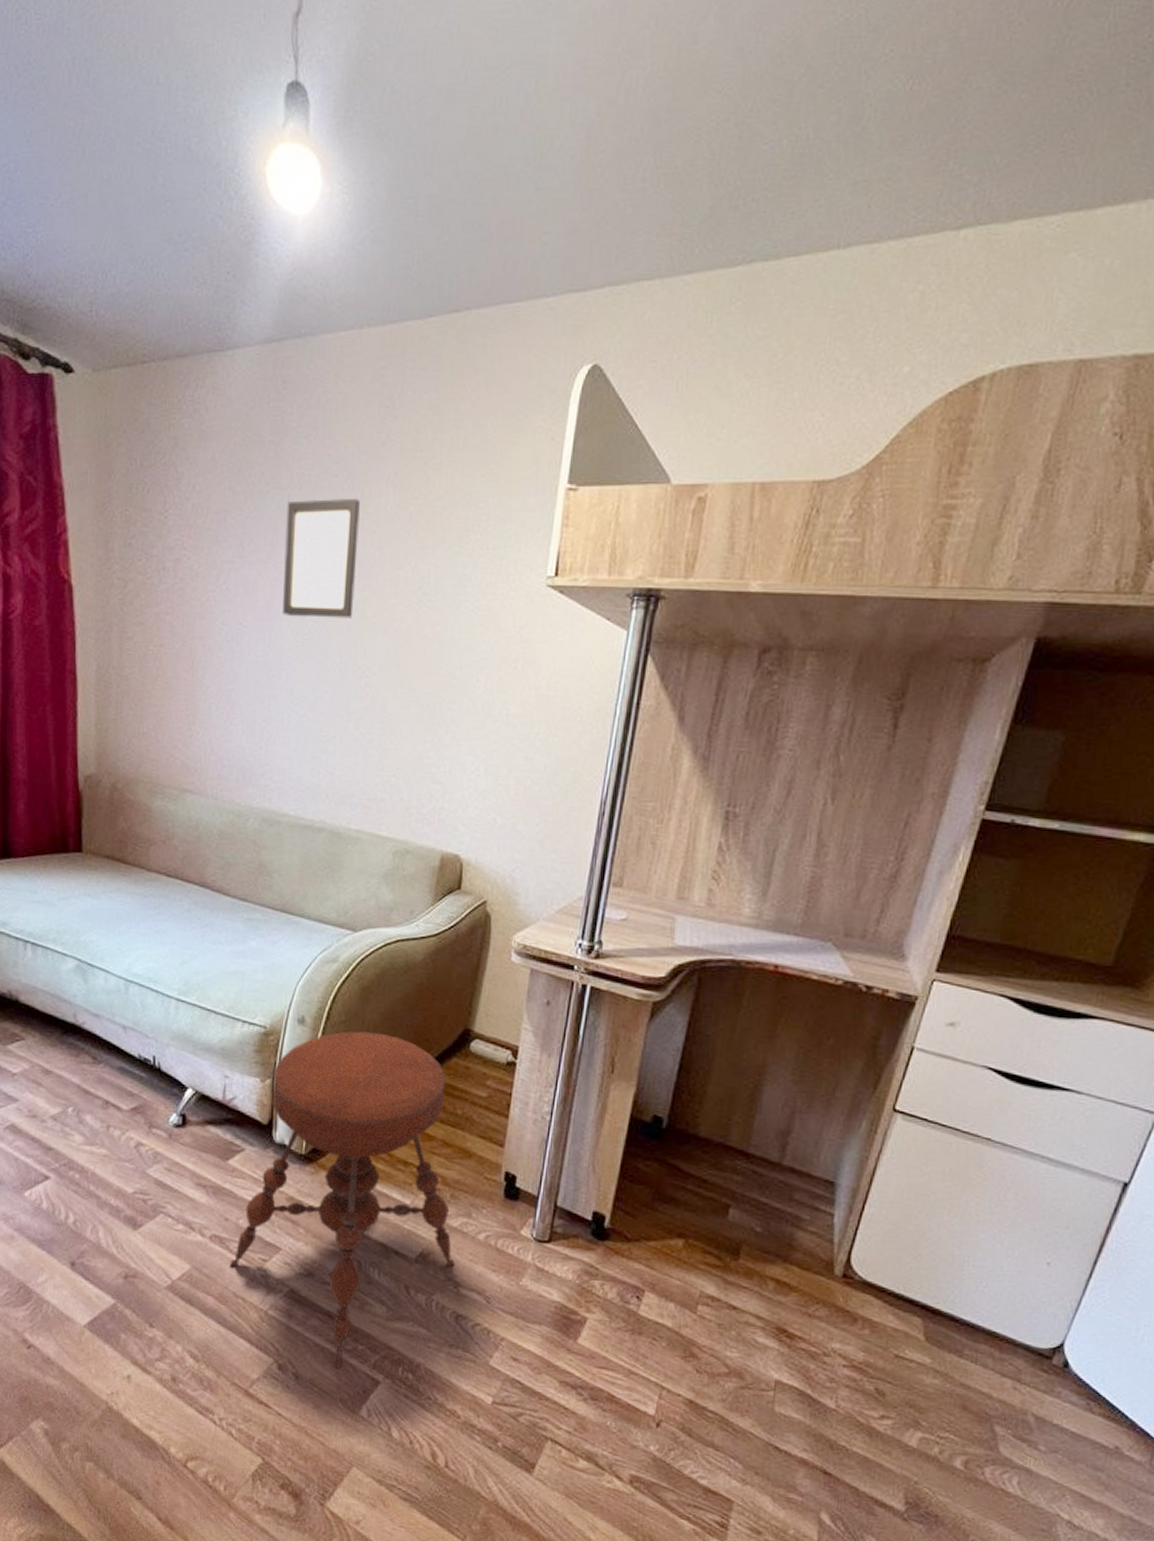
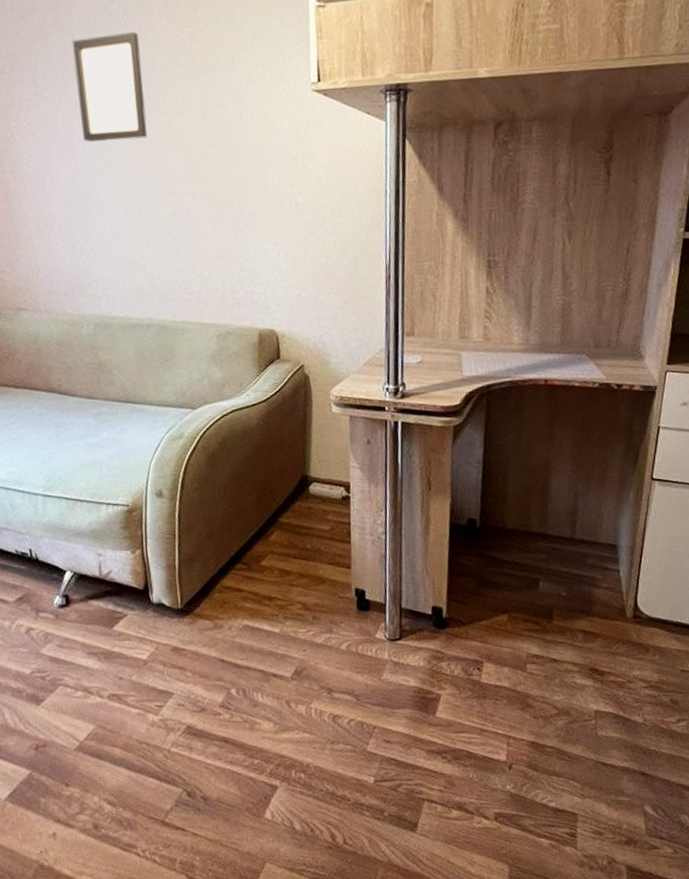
stool: present [230,1031,455,1369] -> none [130,492,326,784]

